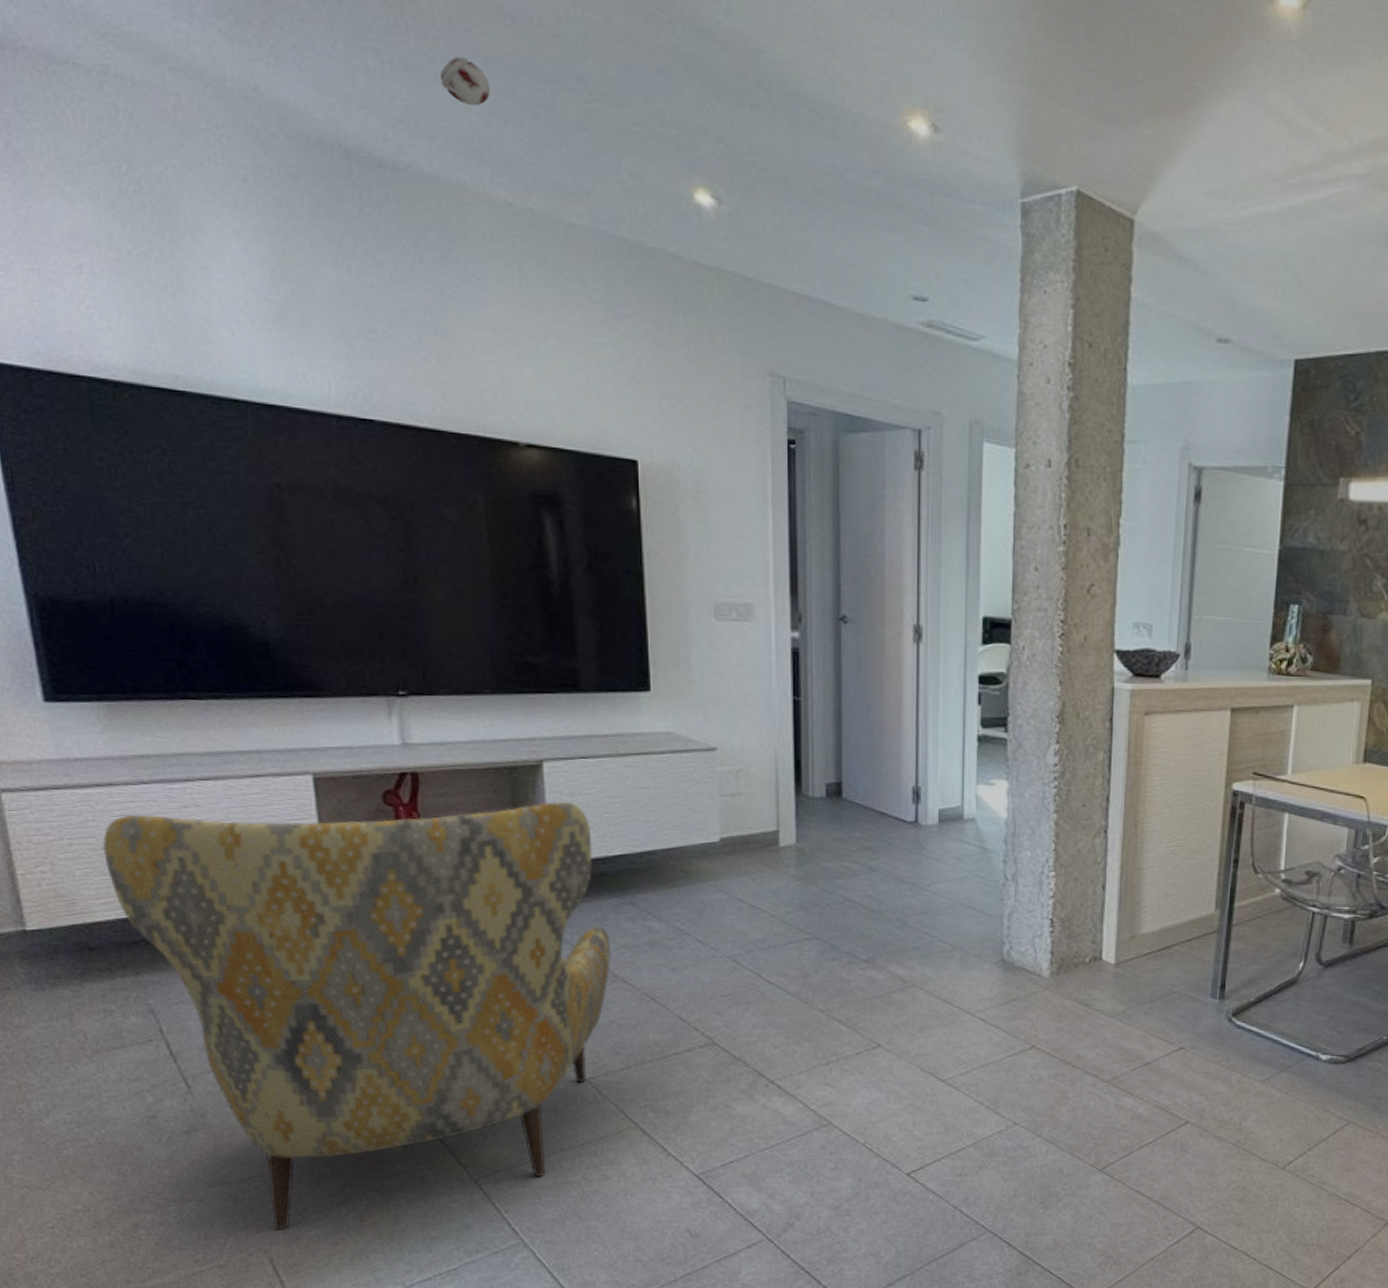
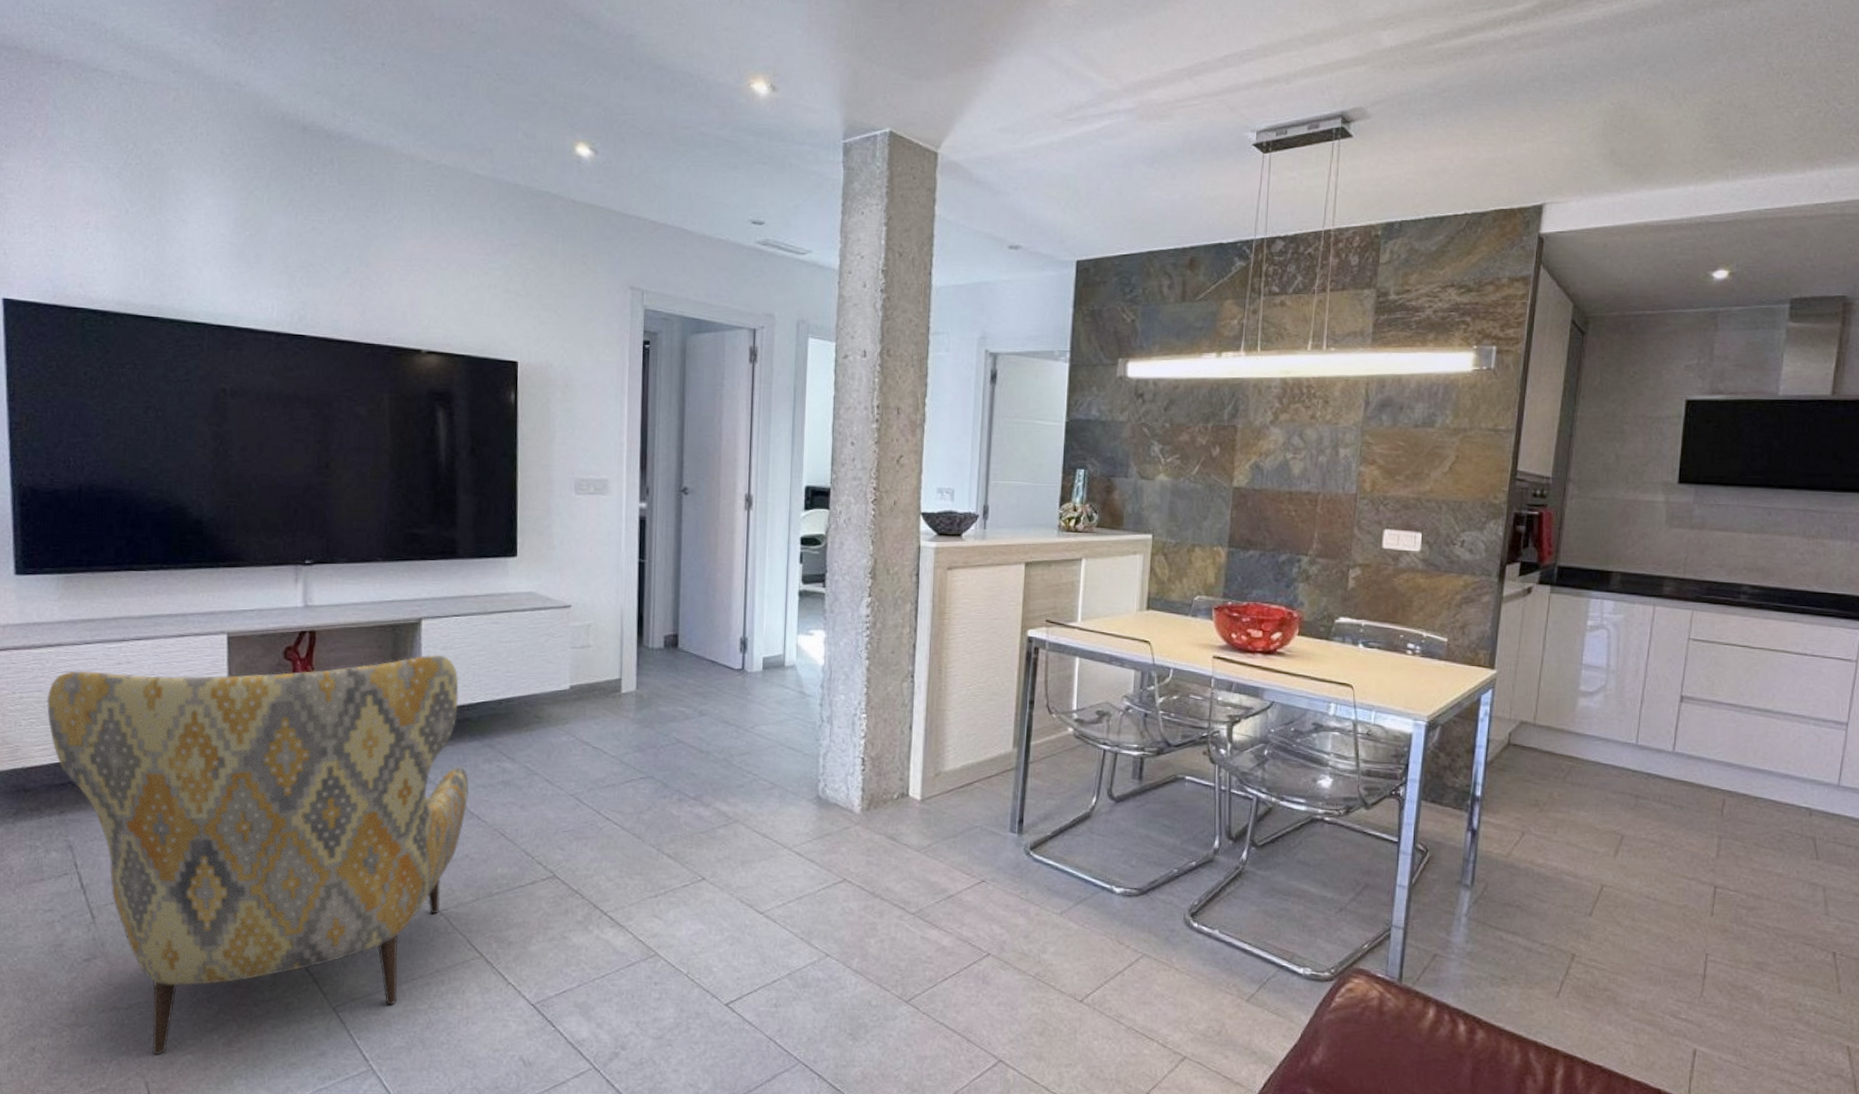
smoke detector: present [439,56,491,106] -> none [380,52,420,88]

